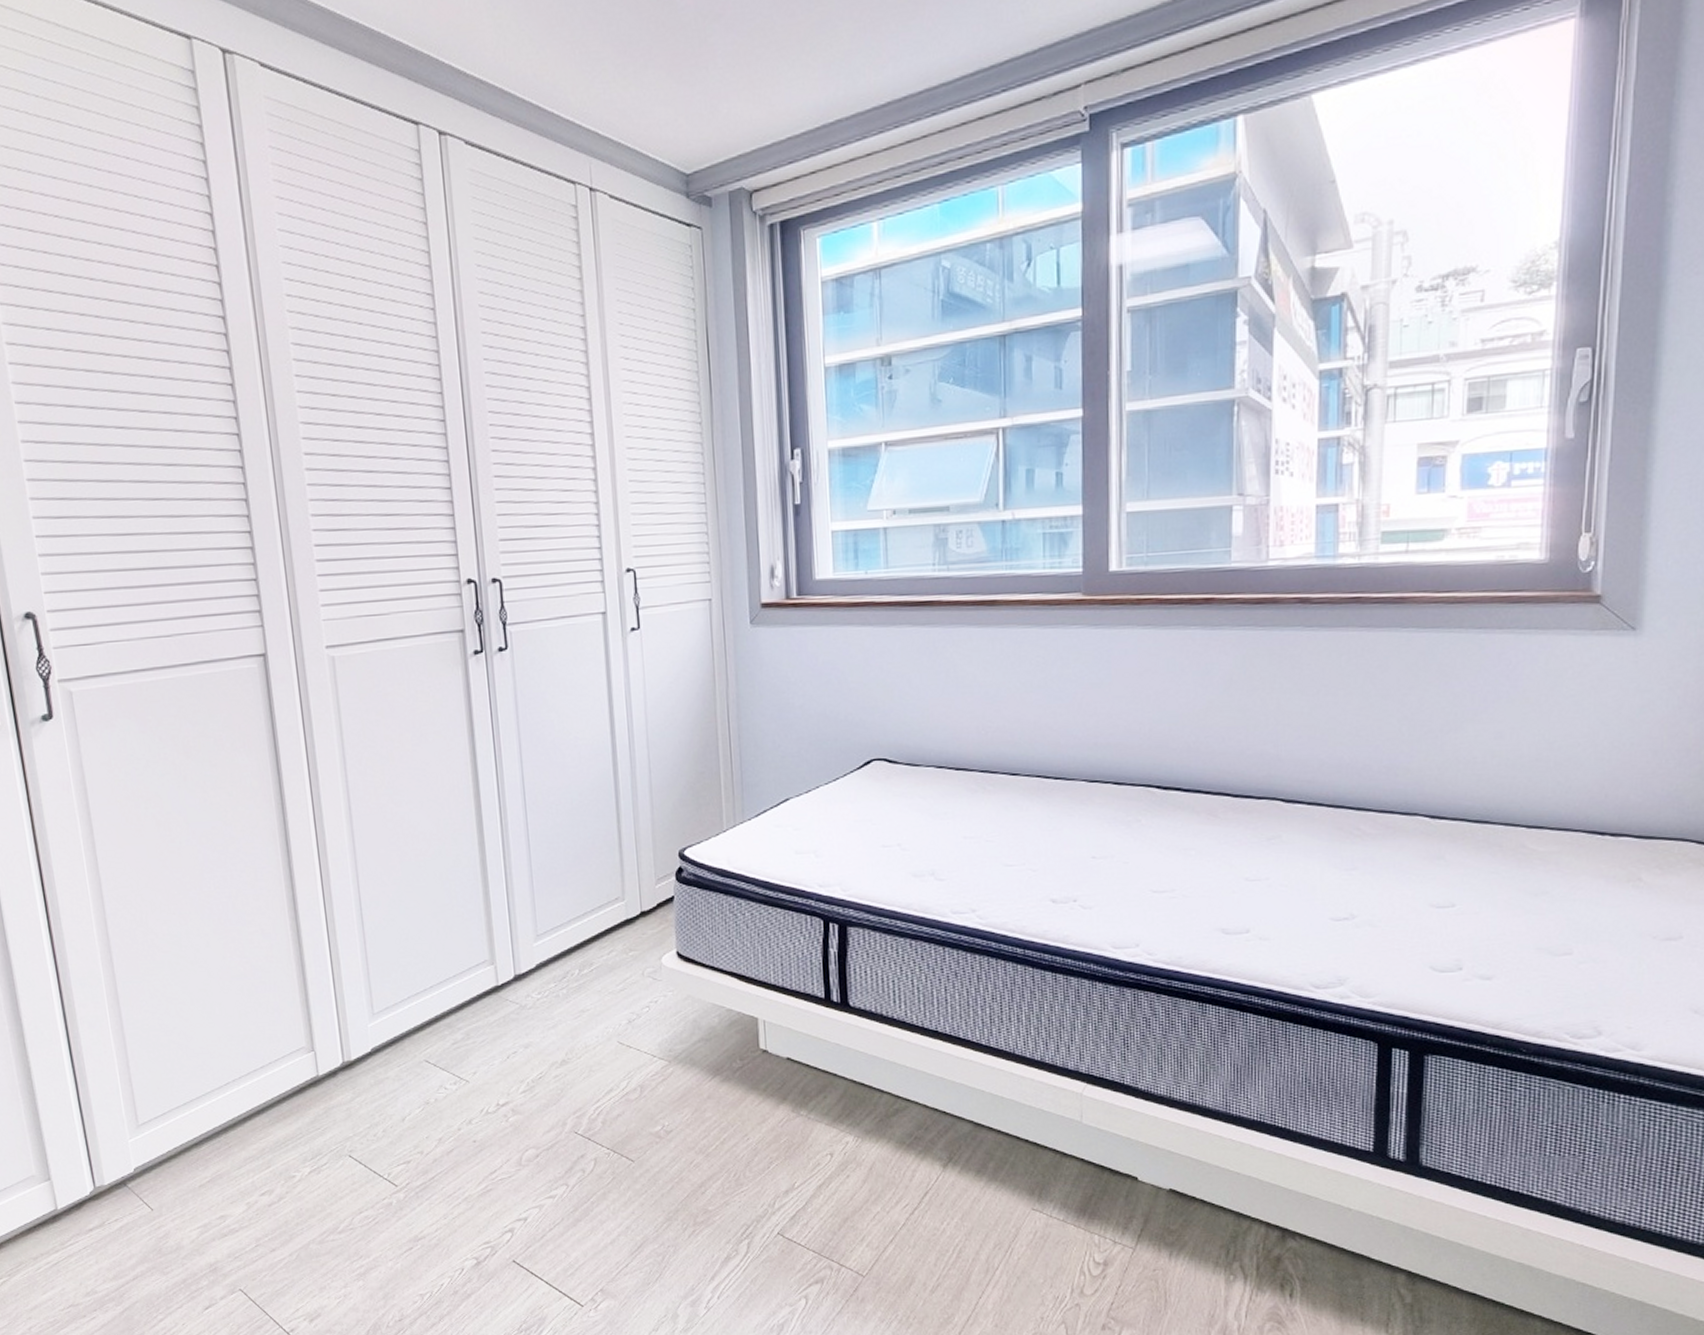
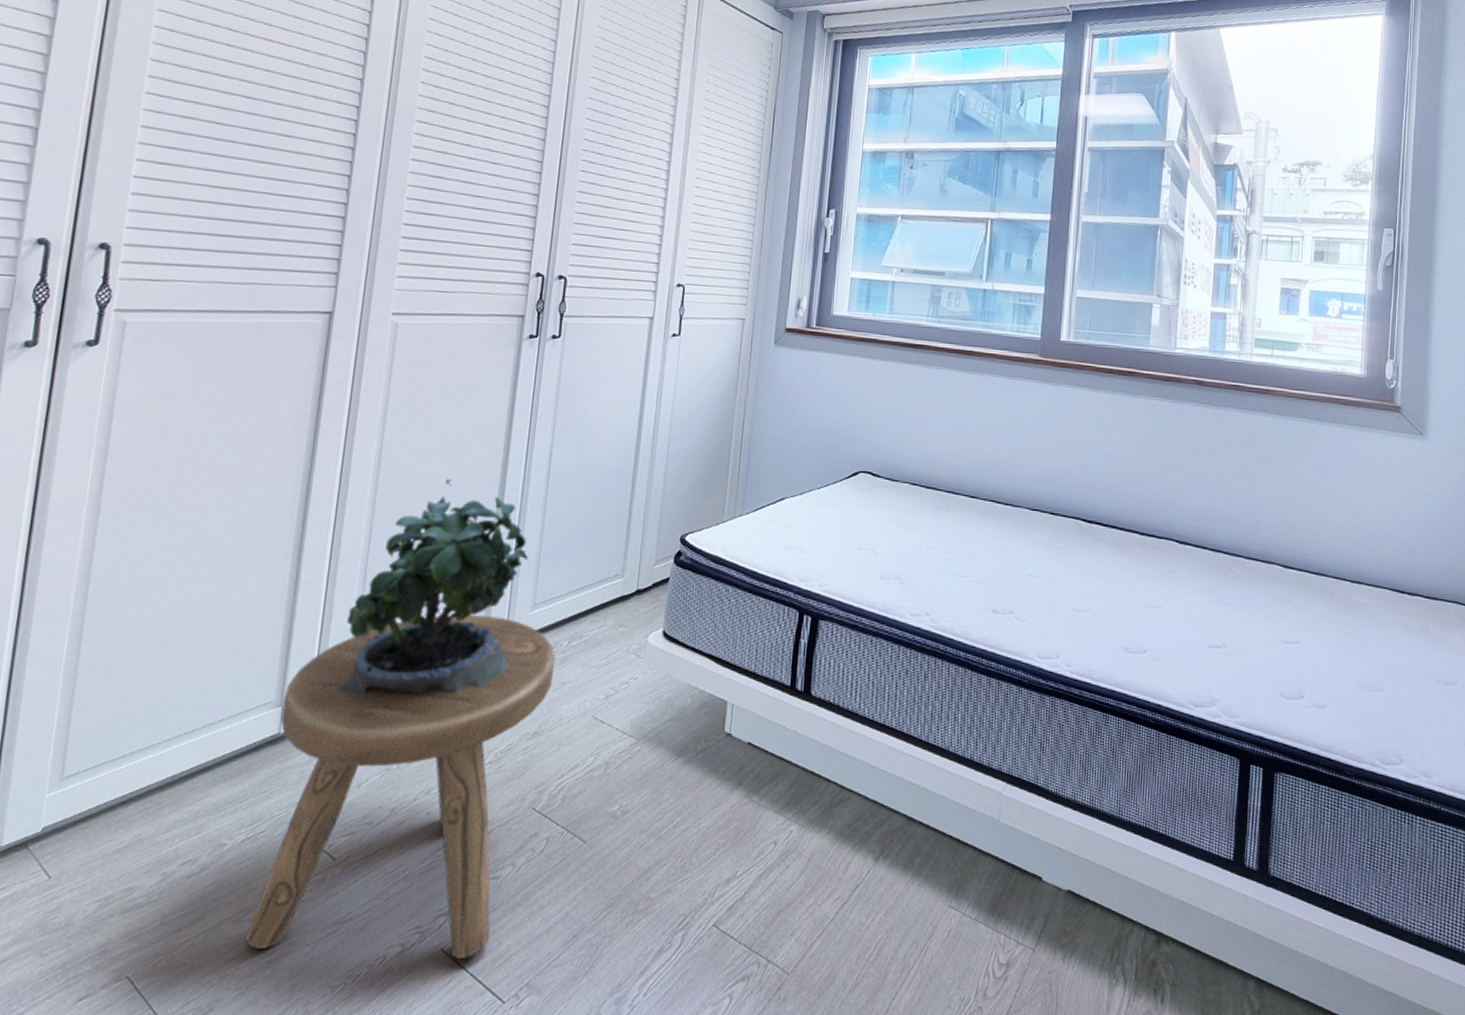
stool: none [313,950,571,1269] -> present [245,614,555,959]
potted plant: none [354,815,524,1037] -> present [337,478,528,696]

